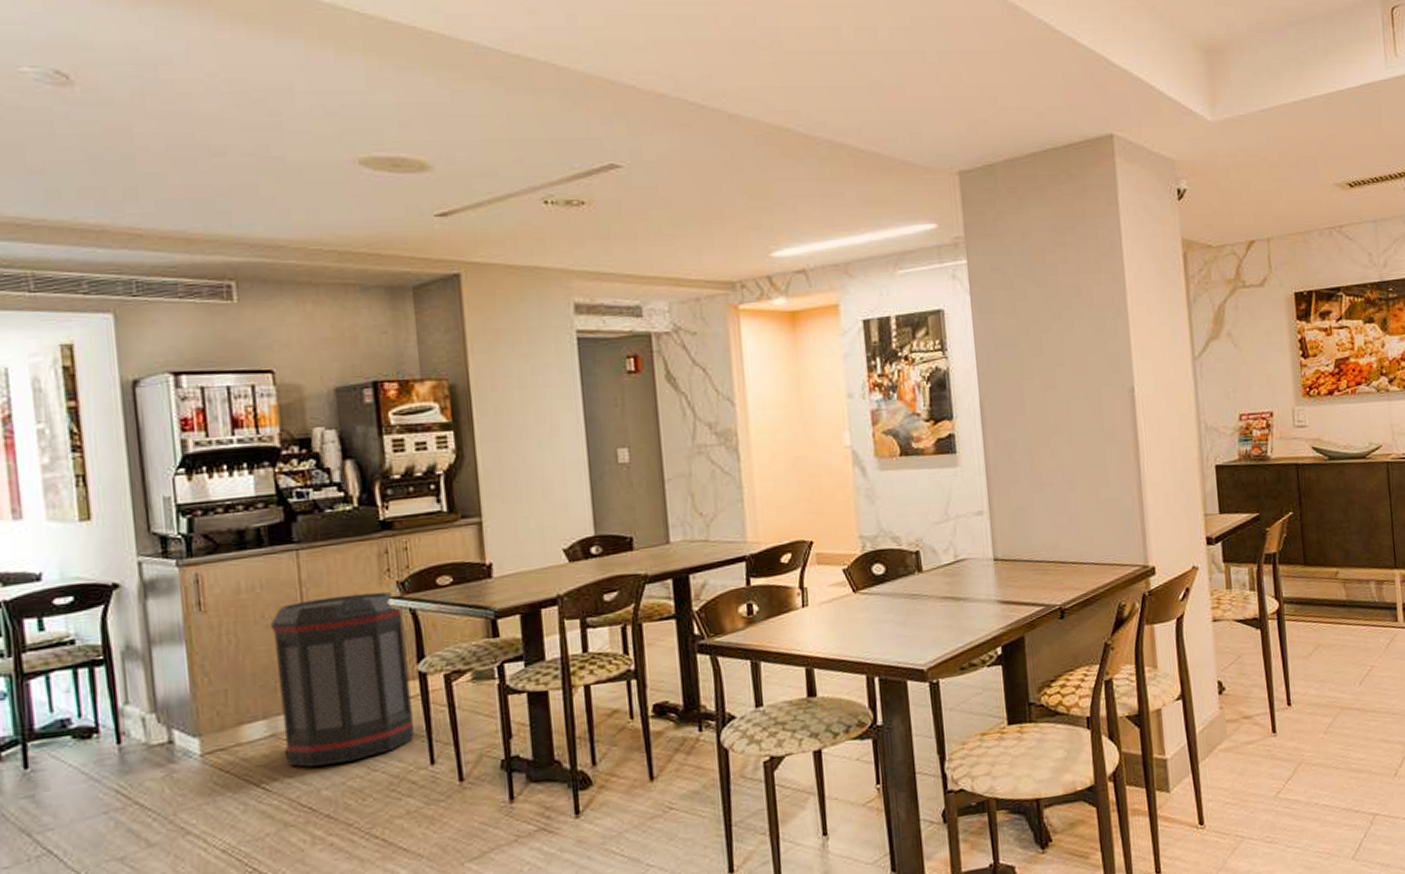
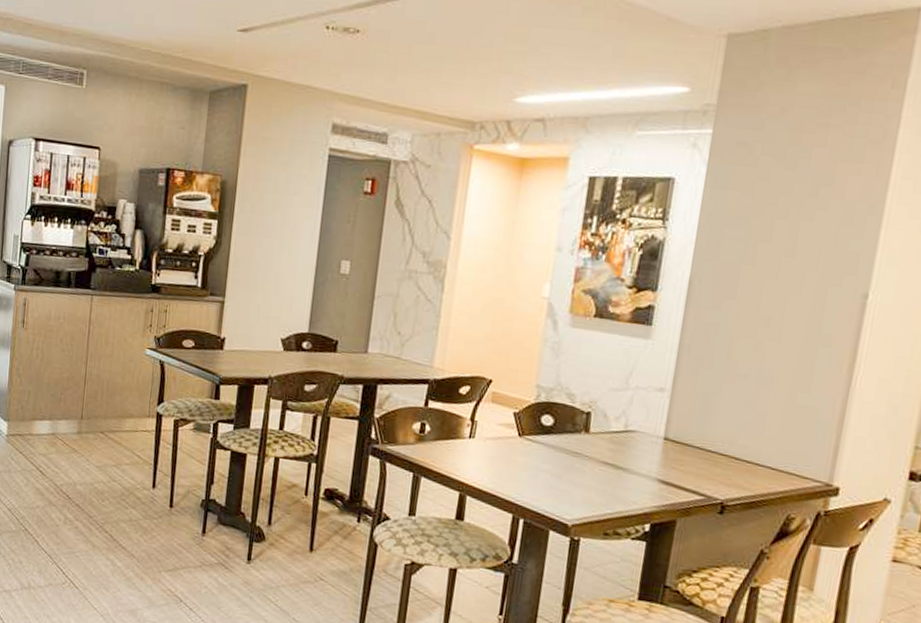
trash can: present [271,591,414,768] -> none [58,336,154,470]

